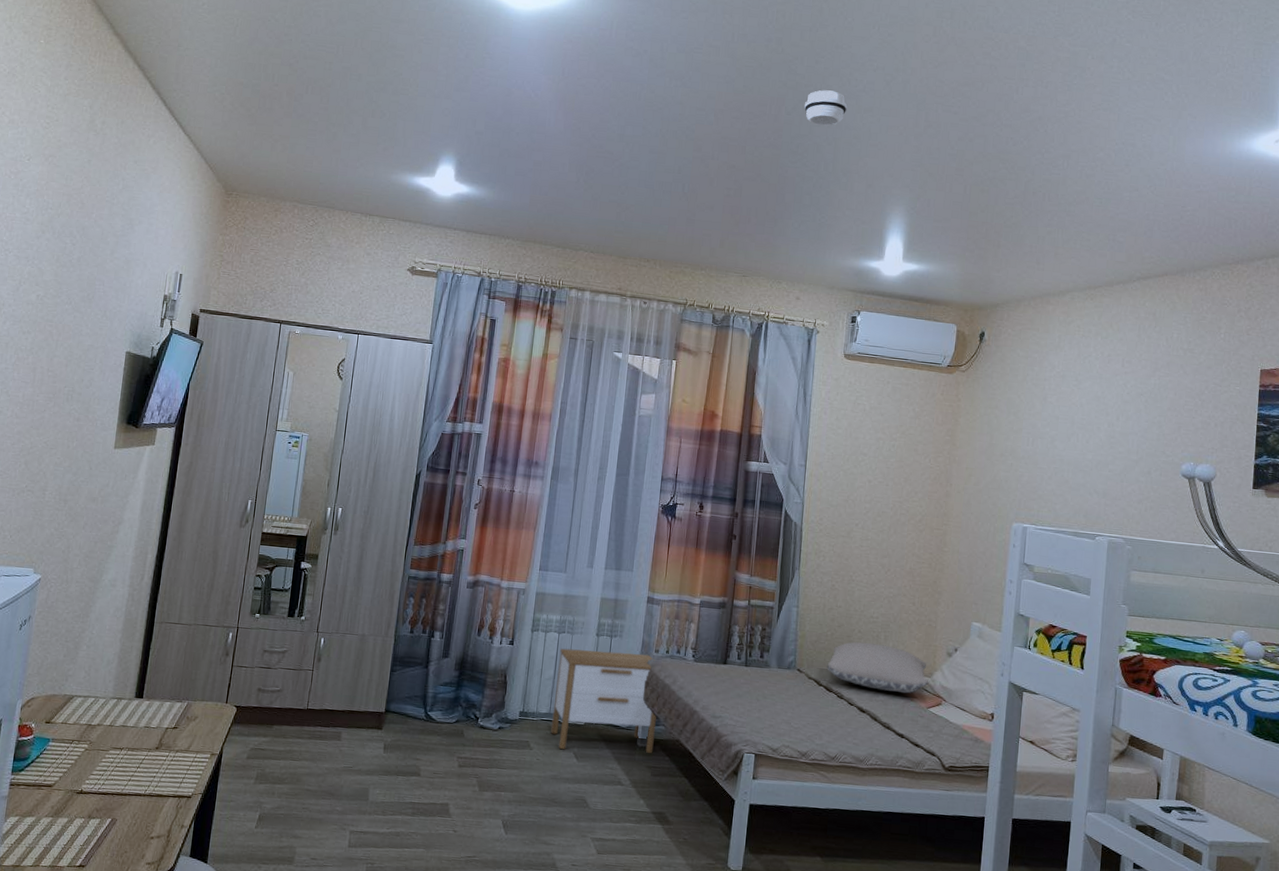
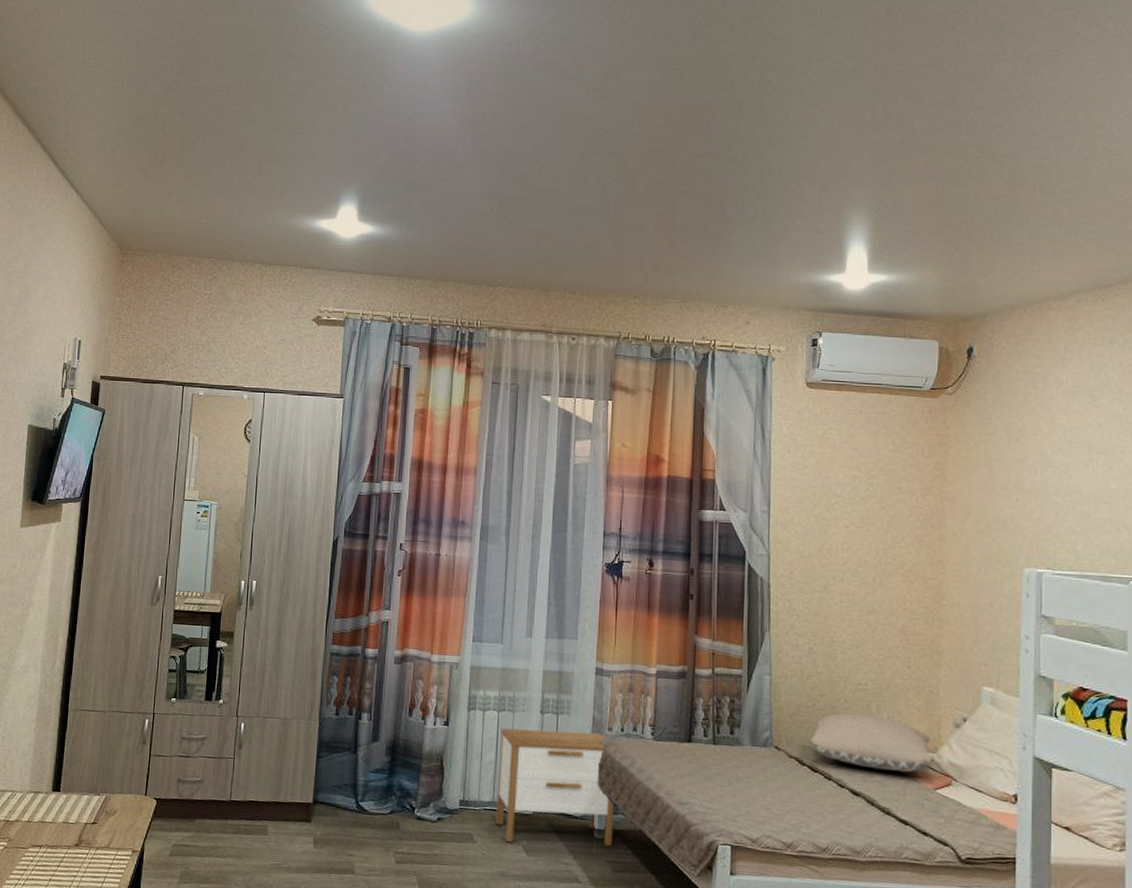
smoke detector: present [804,90,848,127] -> none [741,87,791,128]

